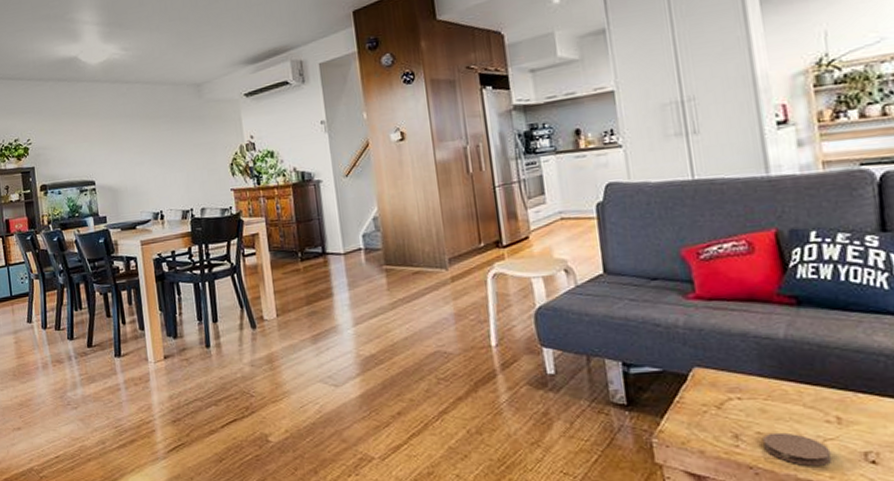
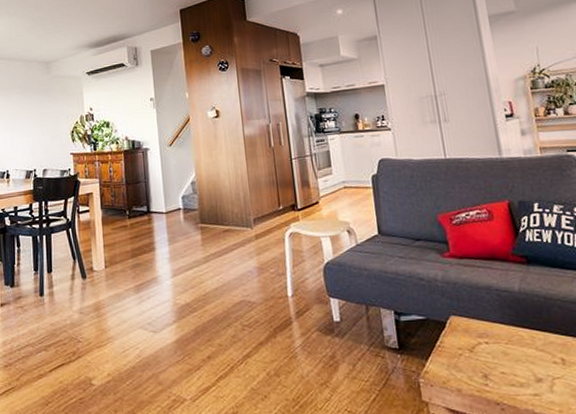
coaster: present [763,432,833,466] -> none [506,372,560,401]

